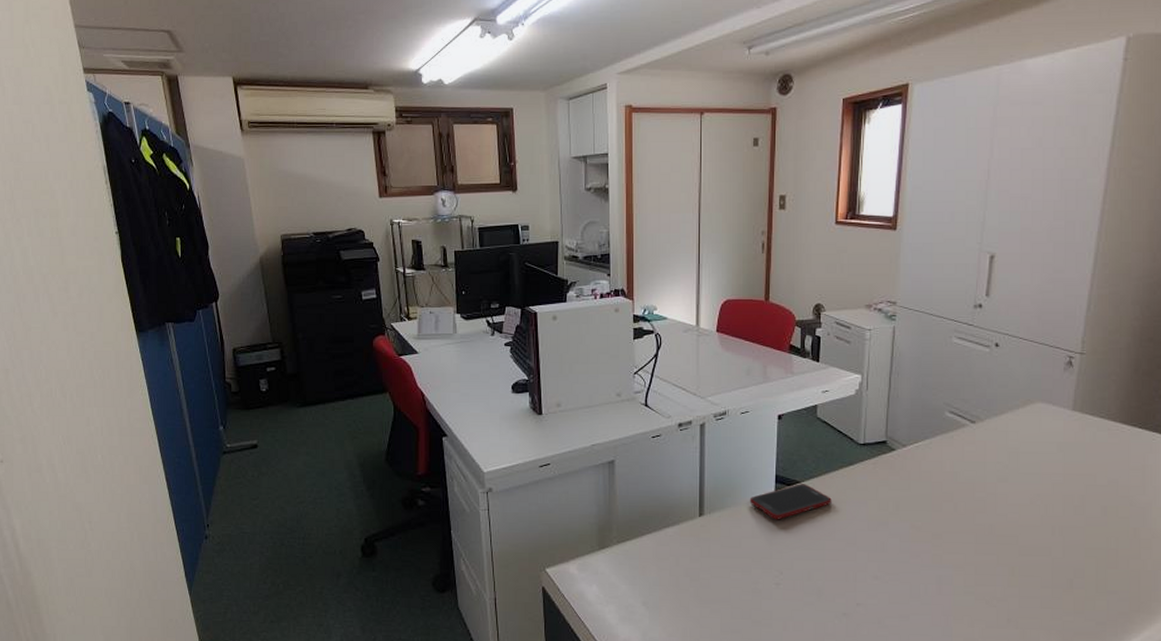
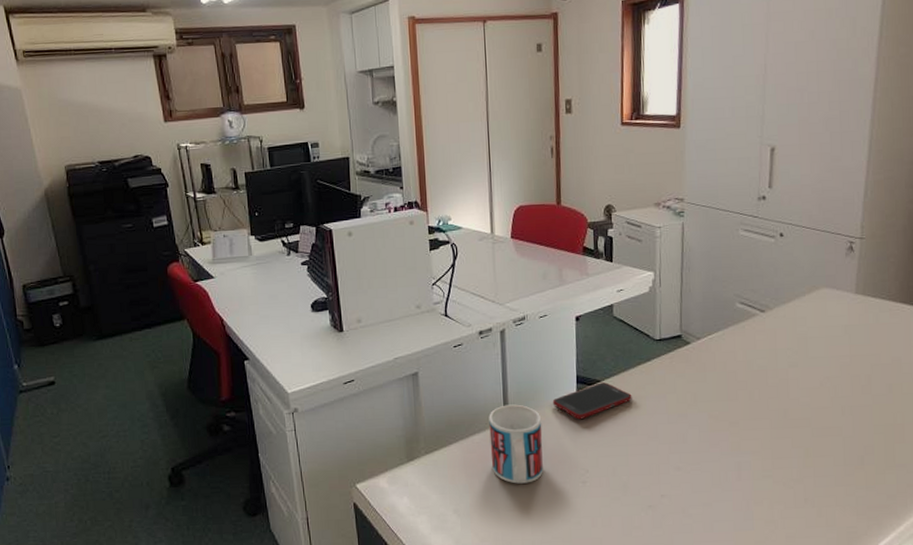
mug: none [683,499,738,581] -> present [489,404,543,484]

